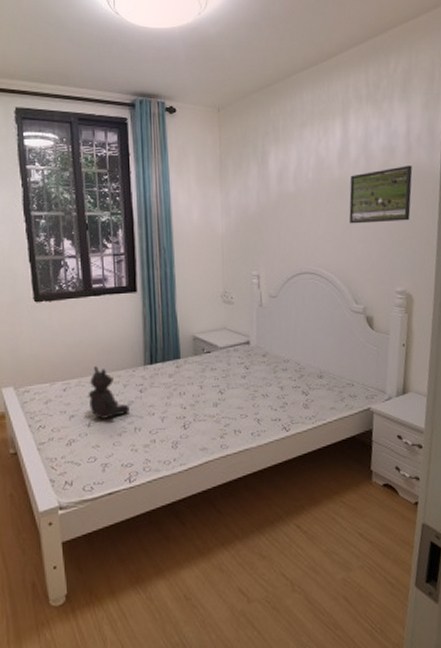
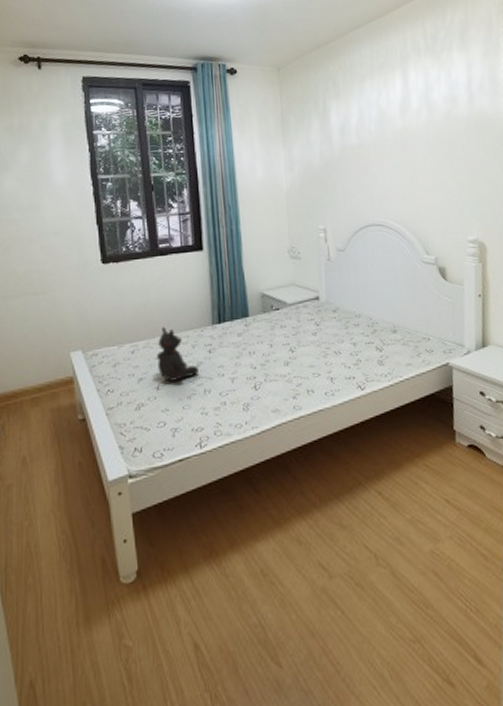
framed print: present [349,165,413,224] -> none [413,113,478,174]

